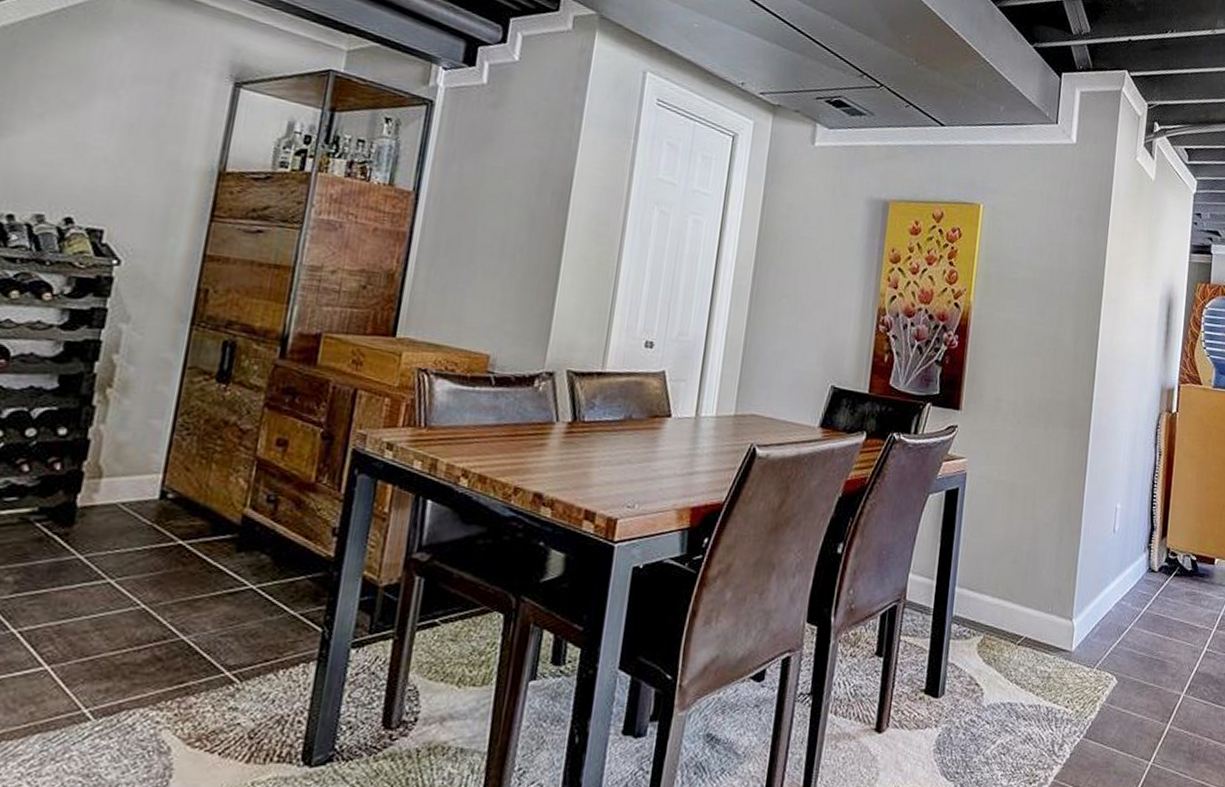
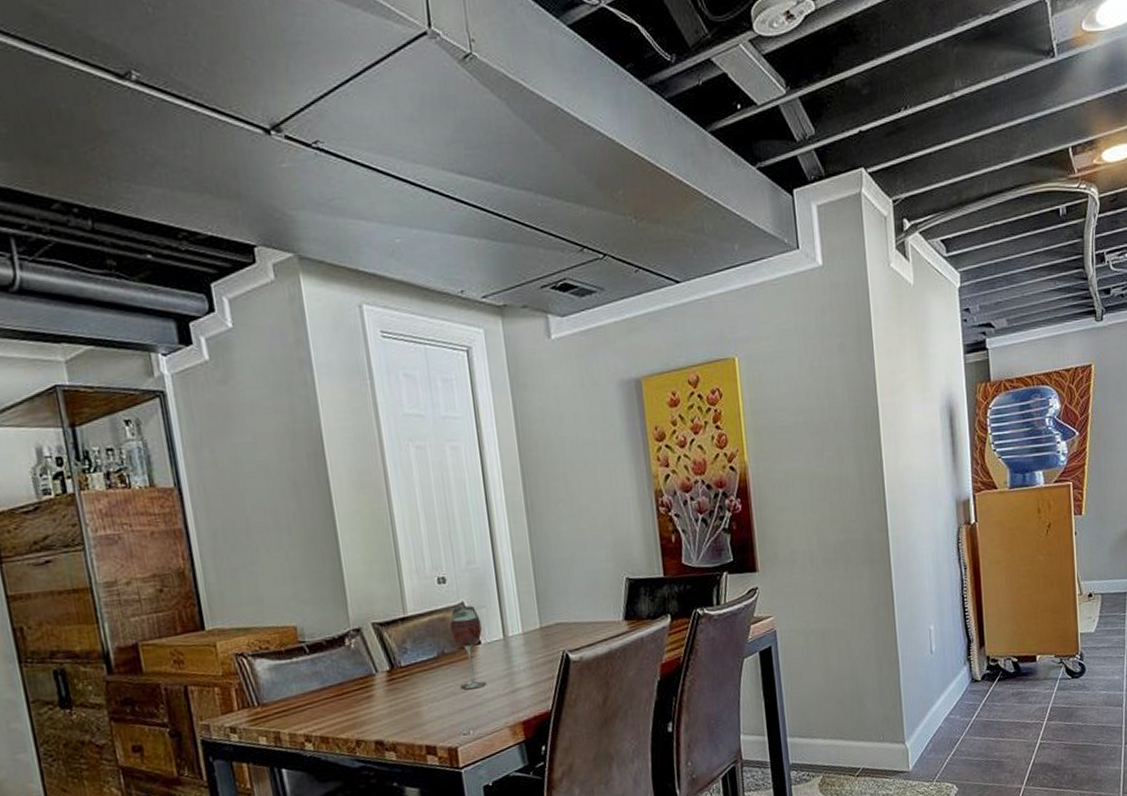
wineglass: none [637,374,677,462] -> present [449,605,486,689]

